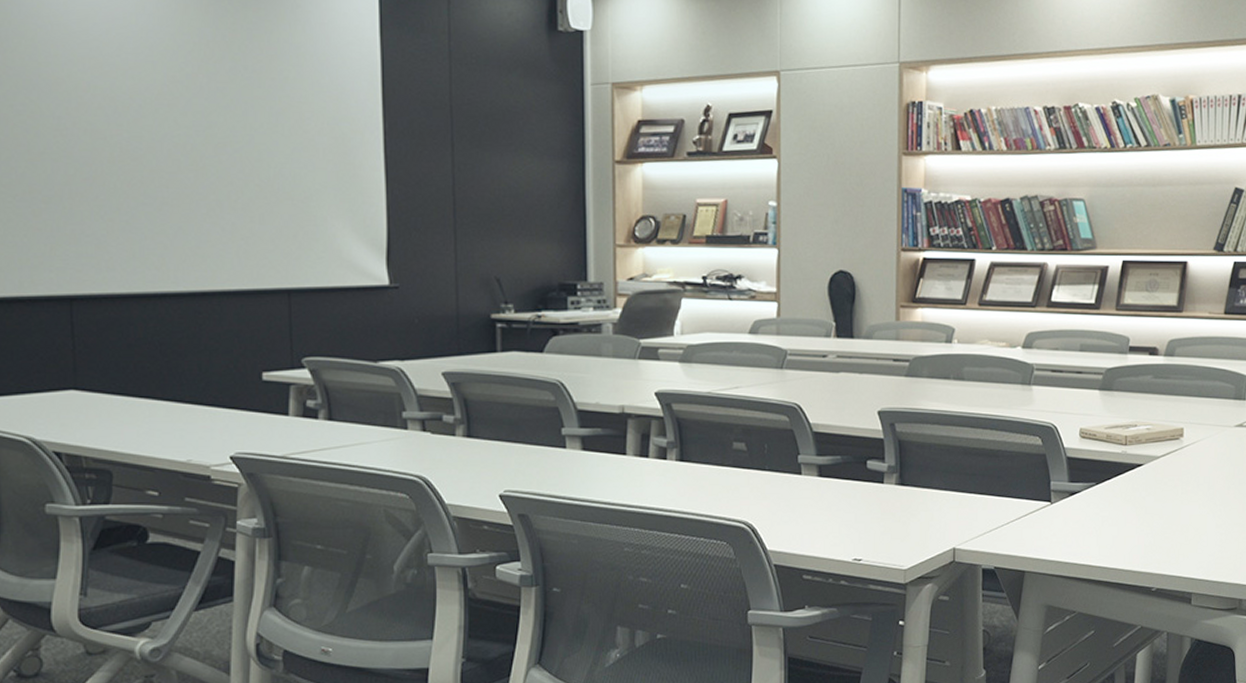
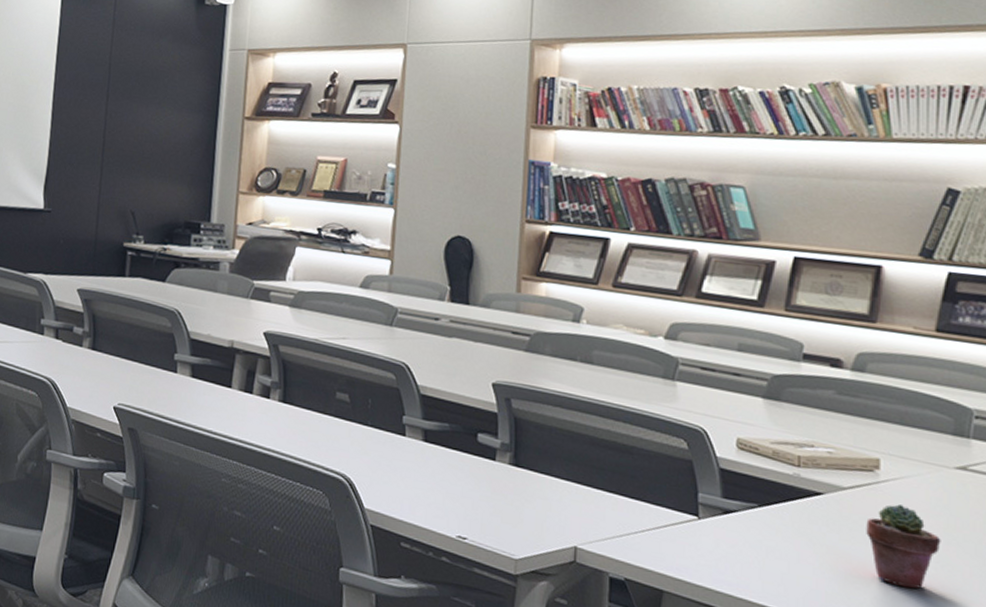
potted succulent: none [1173,463,1224,530] -> present [866,504,941,589]

